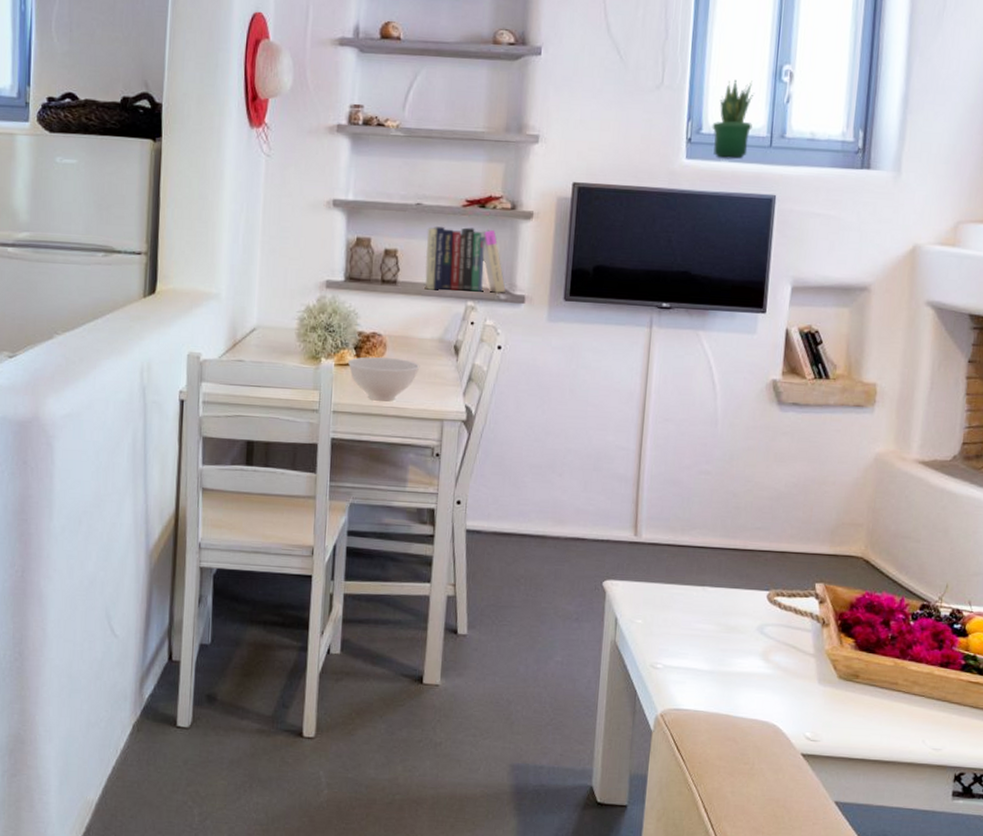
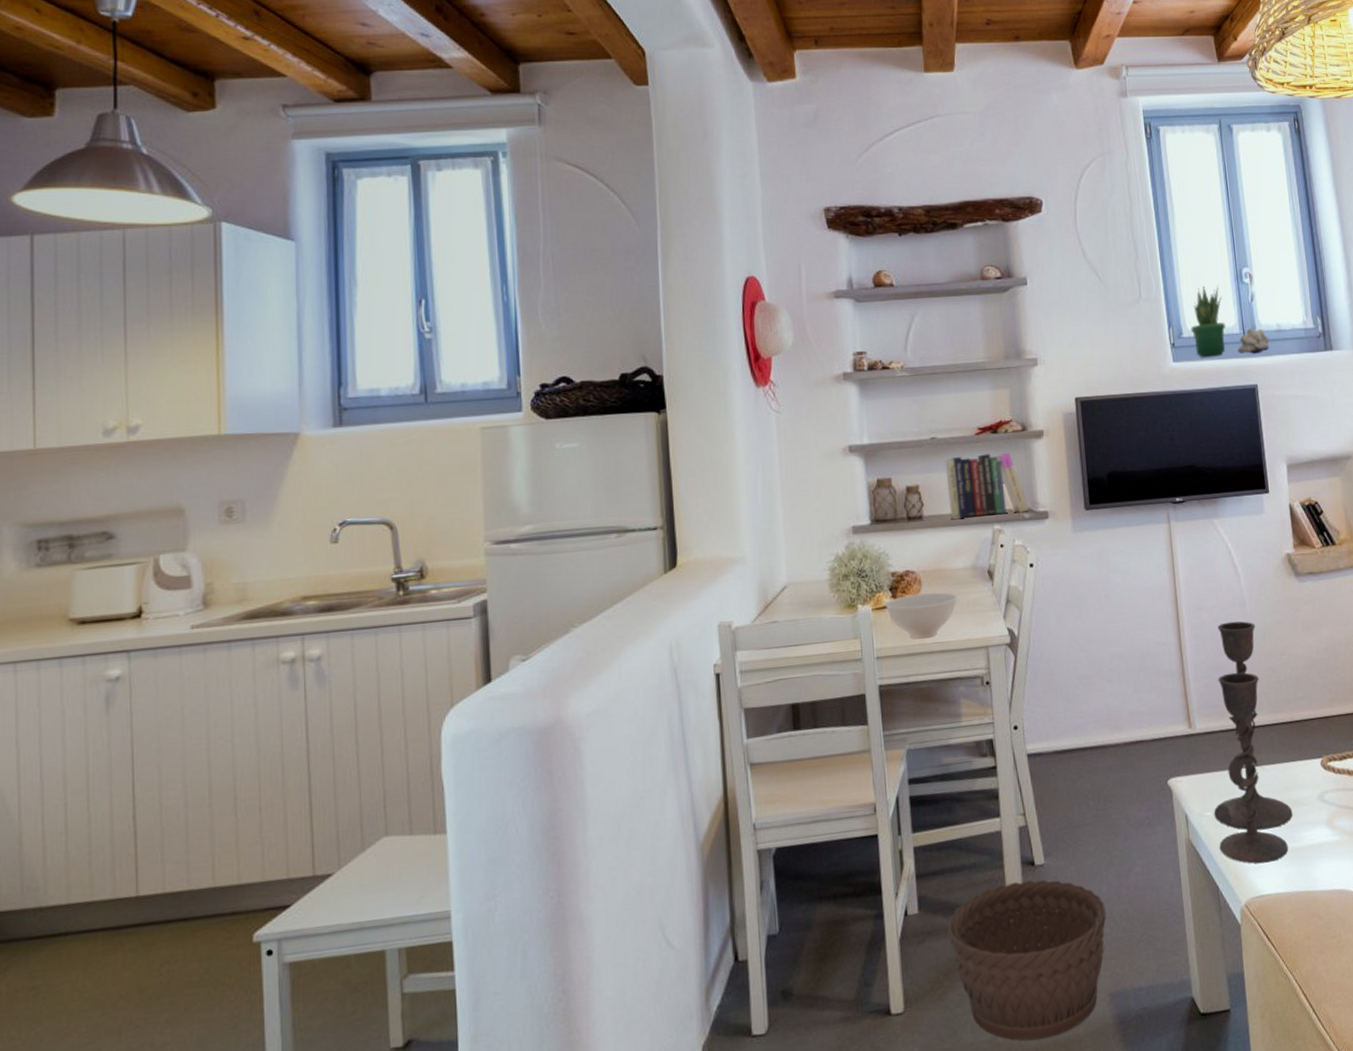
basket: none [365,645,520,790] -> present [947,879,1107,1041]
candlestick: none [644,438,728,680] -> present [1214,621,1293,864]
seashell: none [760,132,799,163] -> present [1237,328,1270,355]

